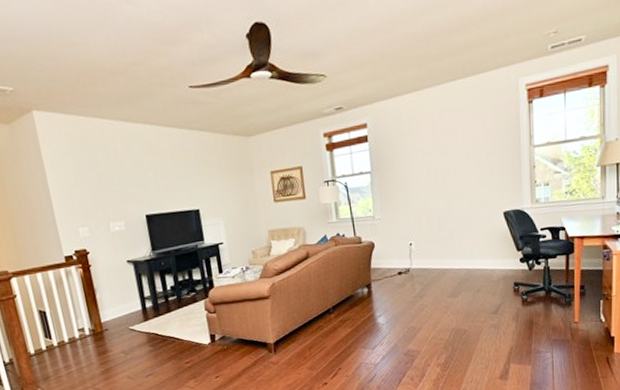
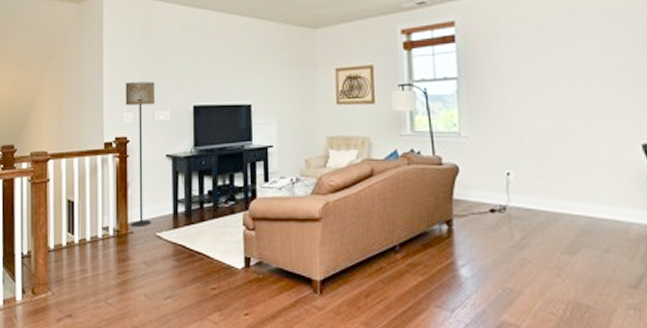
floor lamp: none [75,196,123,326] -> present [125,81,155,228]

